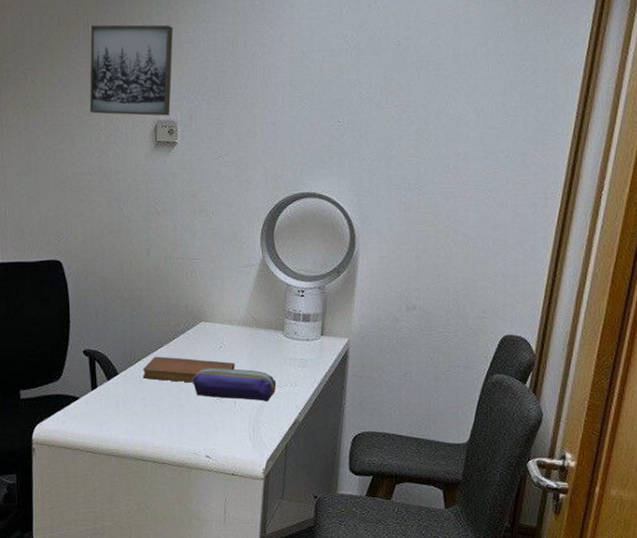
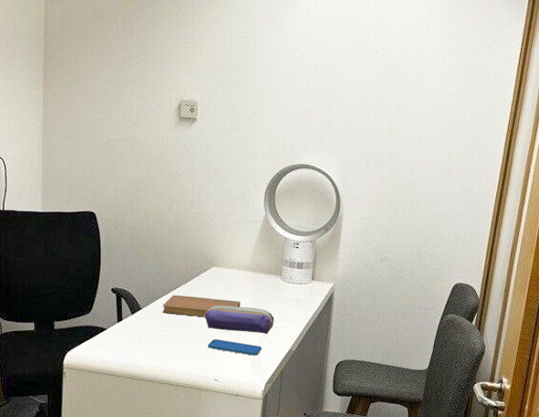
wall art: present [89,24,173,116] -> none [124,20,196,97]
smartphone: none [196,407,262,428] -> present [207,338,262,356]

